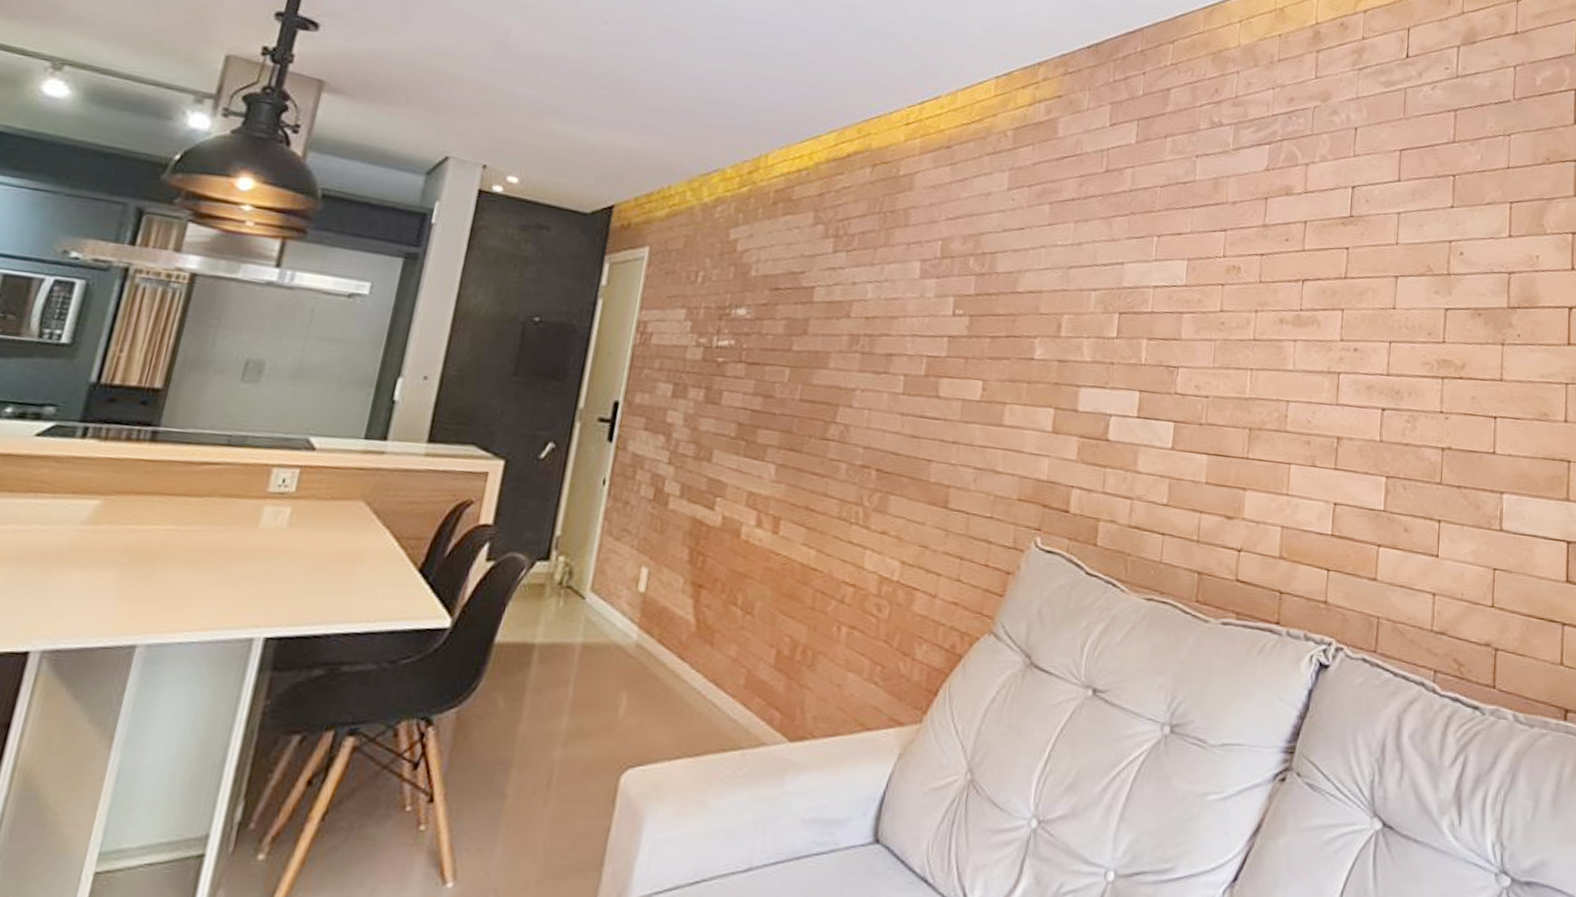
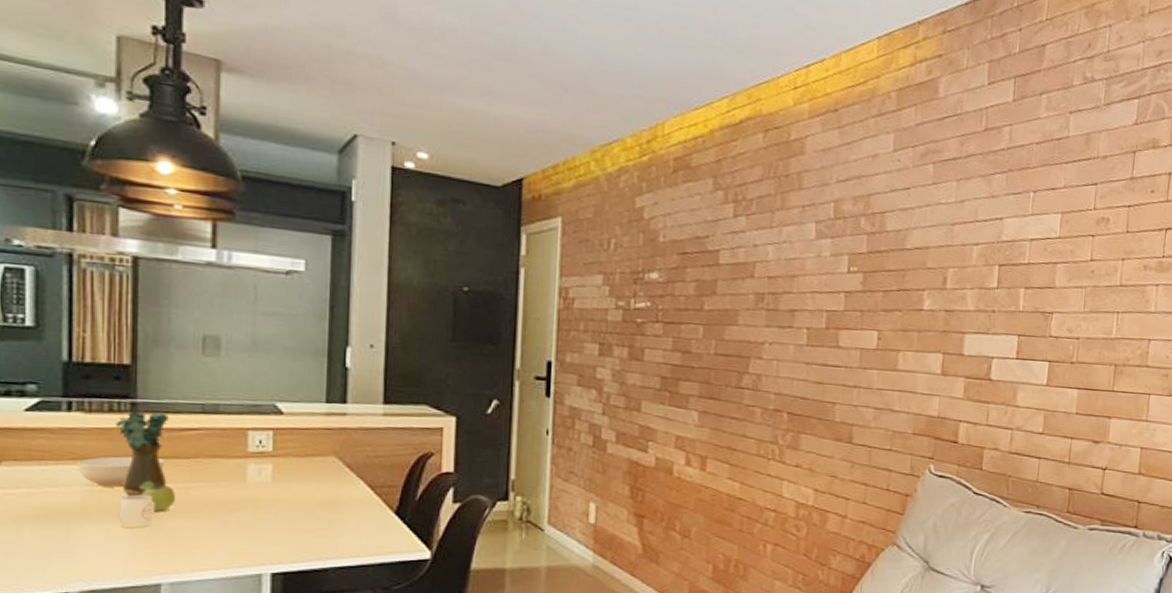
bowl: none [76,491,175,528] -> present [76,456,166,488]
mug: none [107,536,152,577] -> present [119,494,155,529]
vase: none [119,435,190,540] -> present [116,406,169,497]
fruit: none [138,521,178,558] -> present [139,480,177,511]

